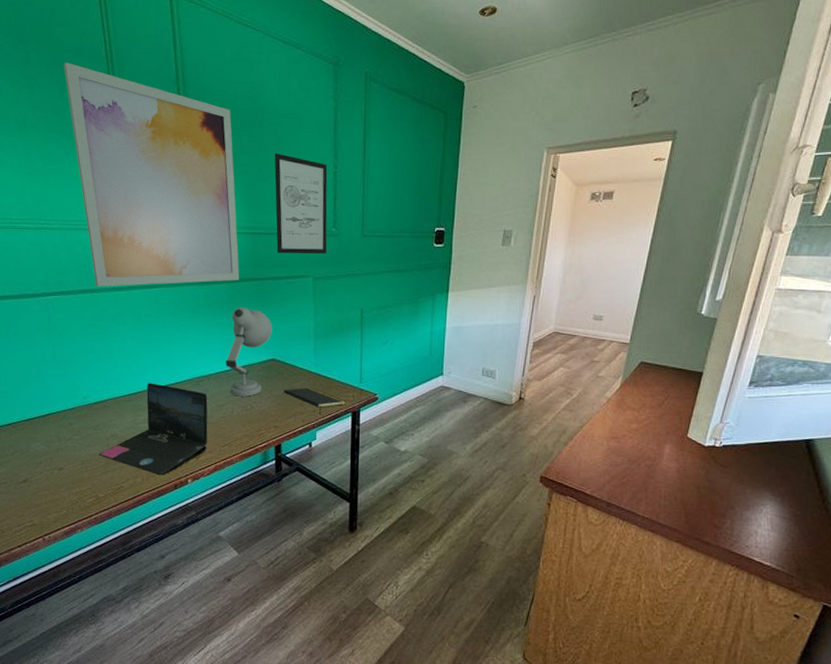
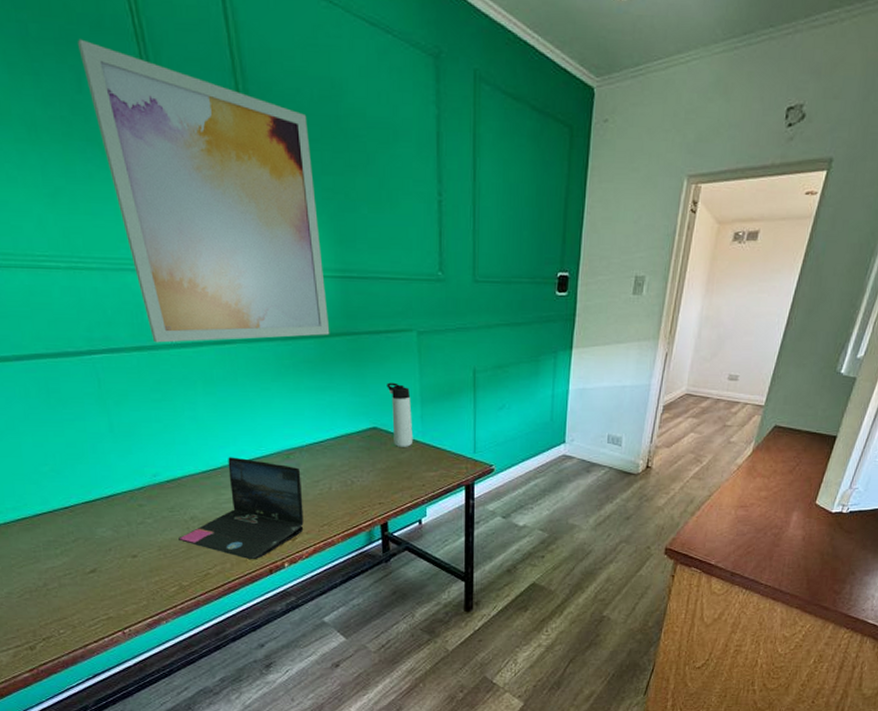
desk lamp: present [225,307,273,397] -> none [319,367,372,471]
wall art: present [274,153,328,255] -> none [364,174,433,304]
notepad: present [283,387,346,415] -> none [387,459,458,489]
thermos bottle: none [285,320,307,377] -> present [387,382,414,447]

